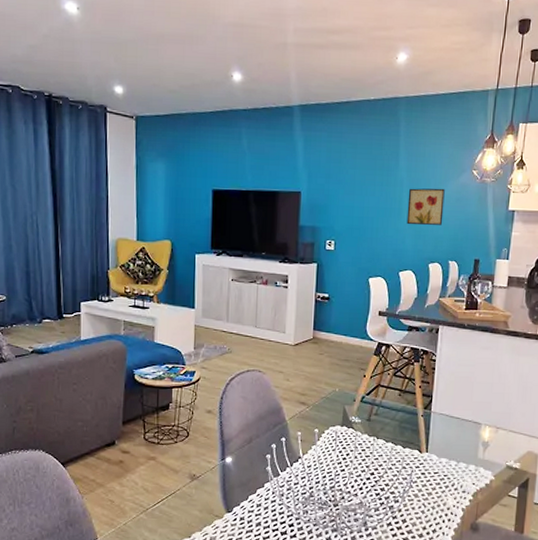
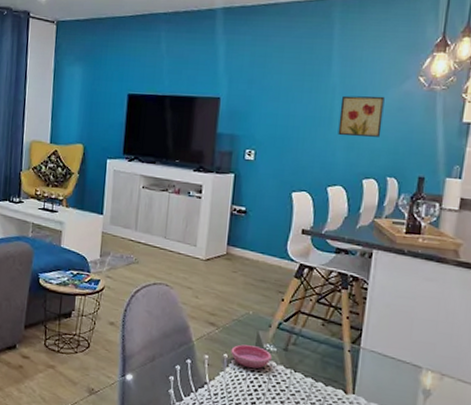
saucer: none [321,419,357,439] -> present [231,344,272,369]

